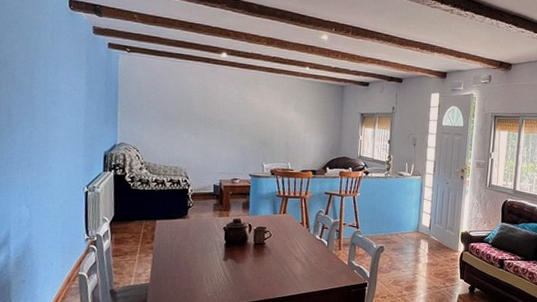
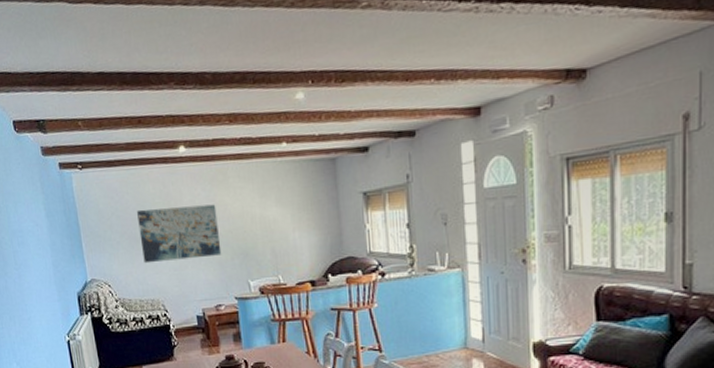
wall art: none [174,94,246,141] -> present [137,204,222,264]

